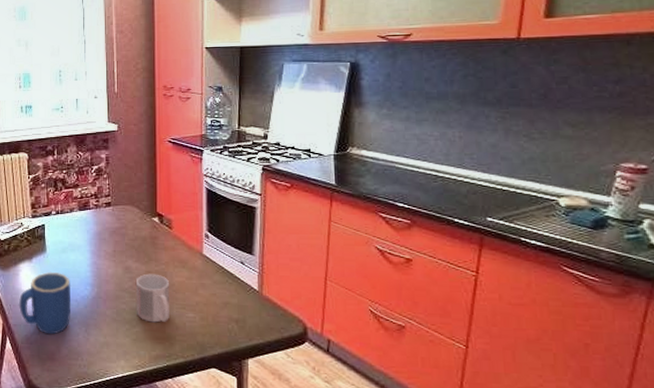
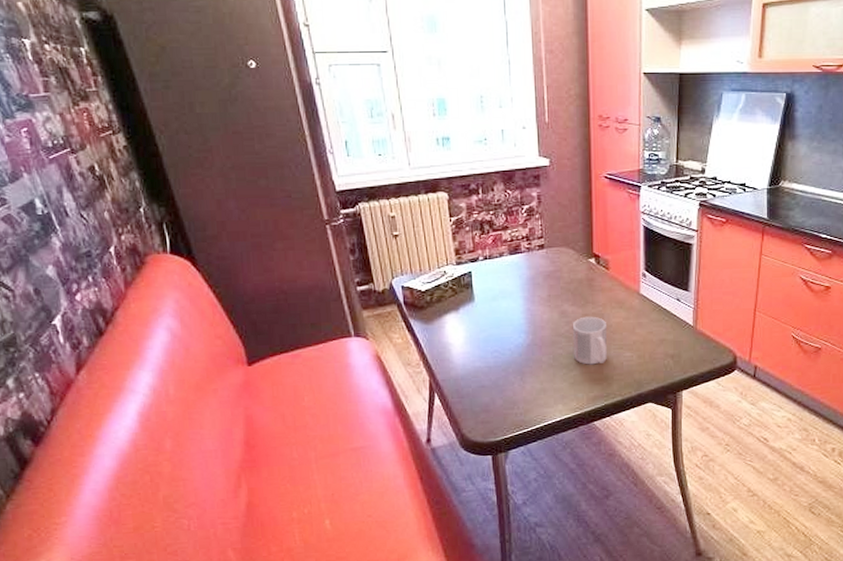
mug: present [18,271,72,335] -> none [446,321,505,387]

